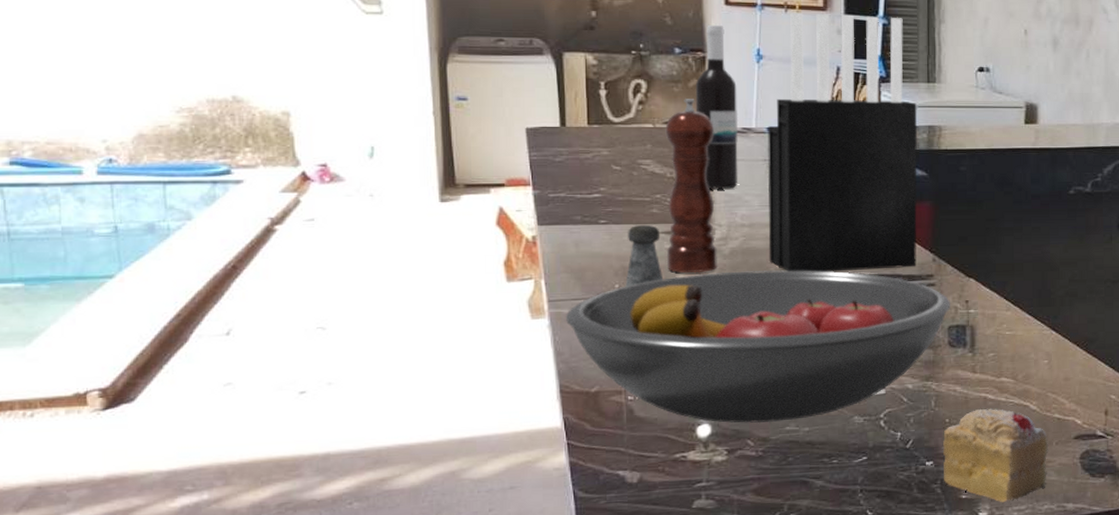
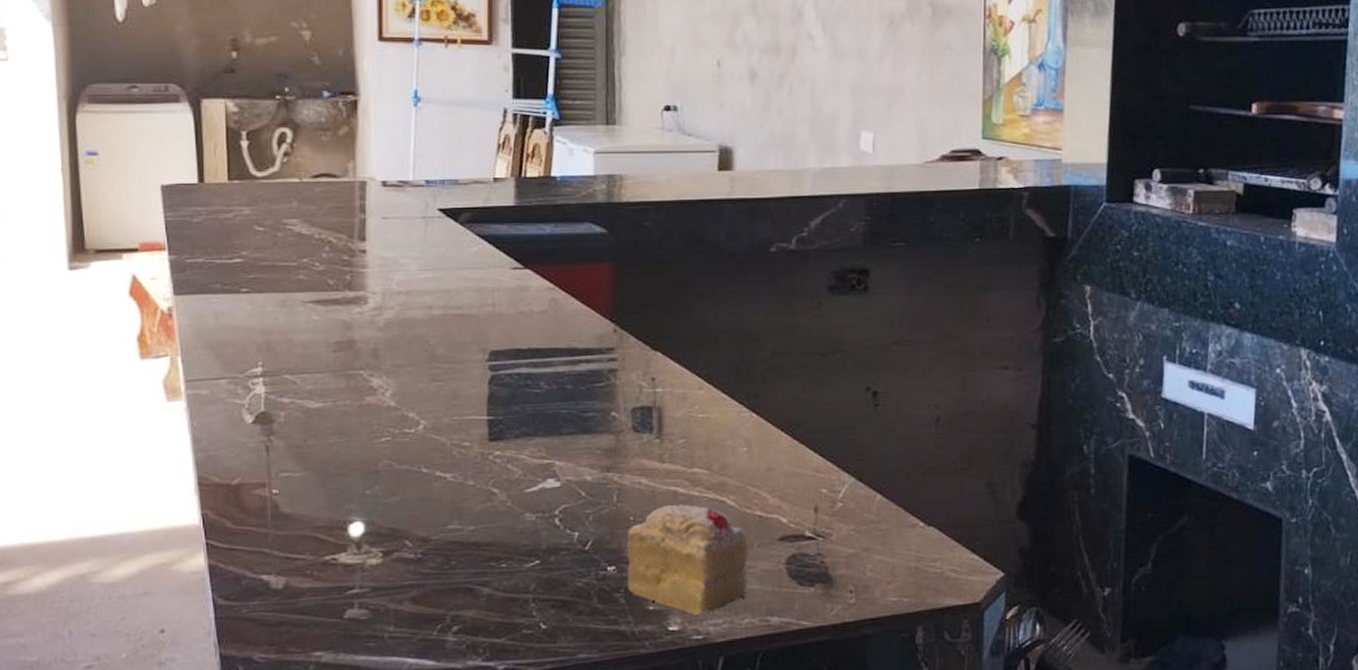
fruit bowl: present [565,270,951,424] -> none [203,343,635,521]
salt shaker: present [625,225,664,287] -> none [269,294,312,364]
pepper mill: present [665,99,717,273] -> none [313,149,371,348]
wine bottle: present [695,24,739,189] -> none [346,63,394,251]
knife block: present [767,12,918,272] -> none [426,47,596,346]

